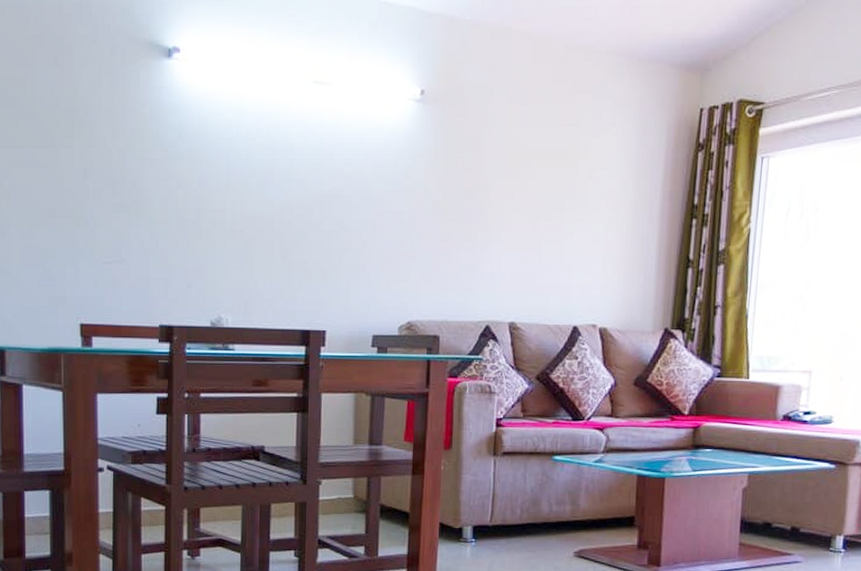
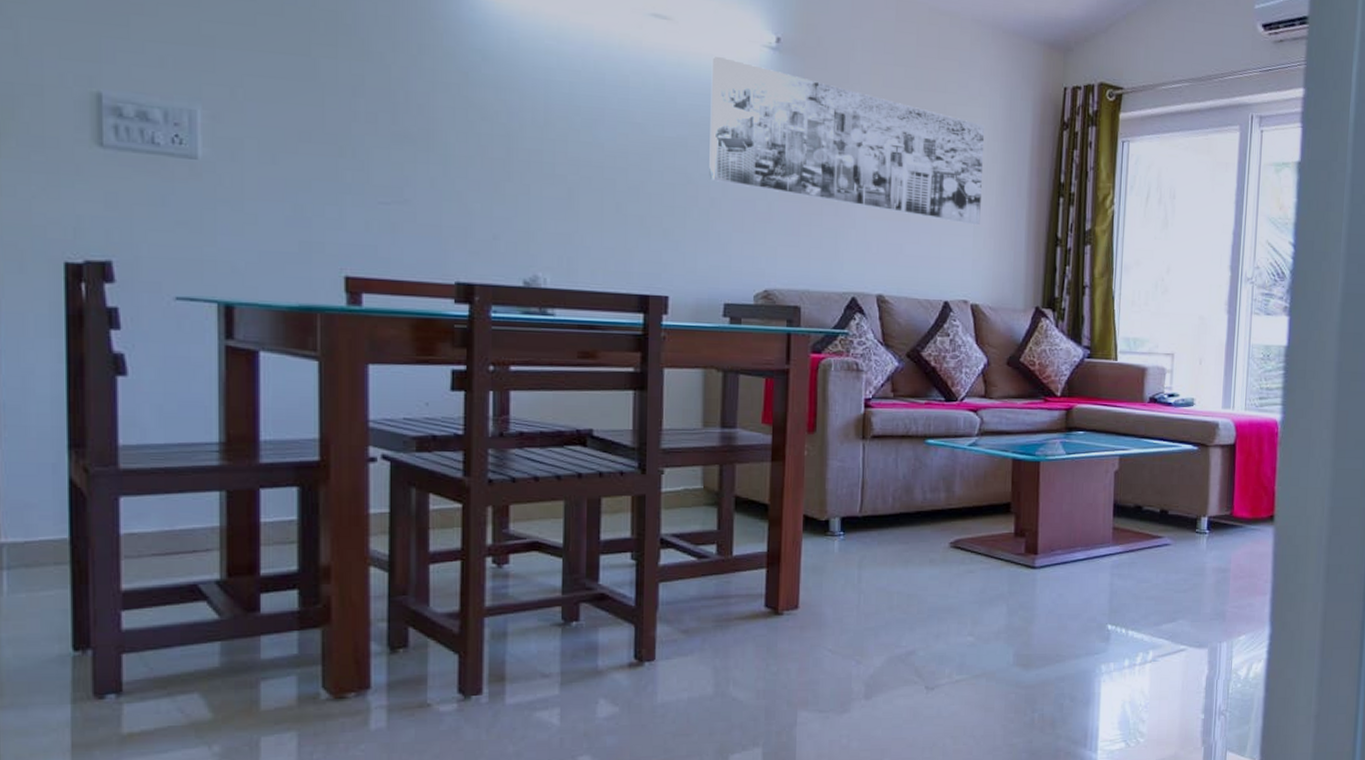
wall art: none [361,113,618,252] -> present [709,55,985,226]

